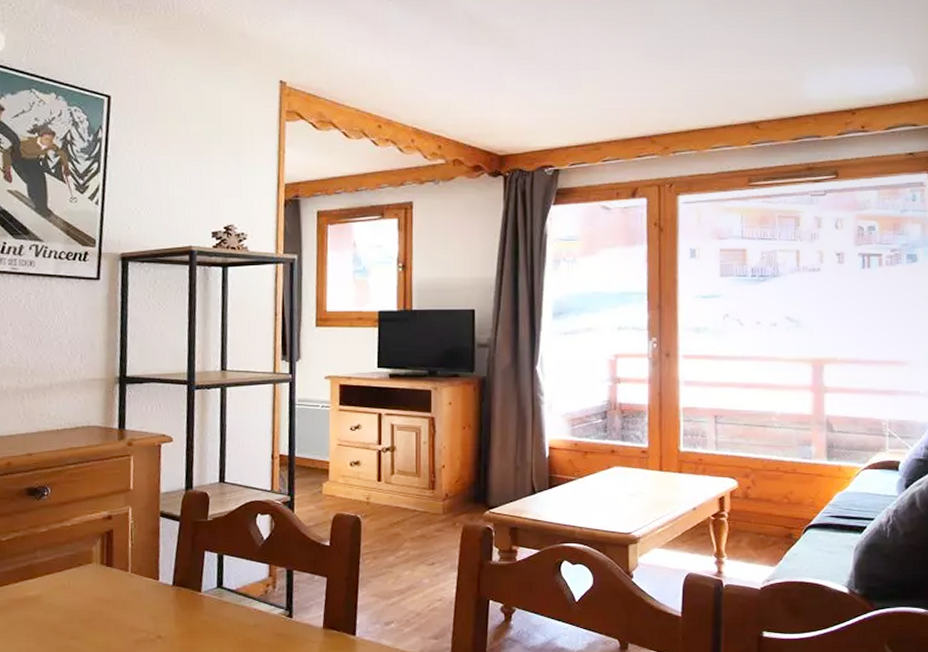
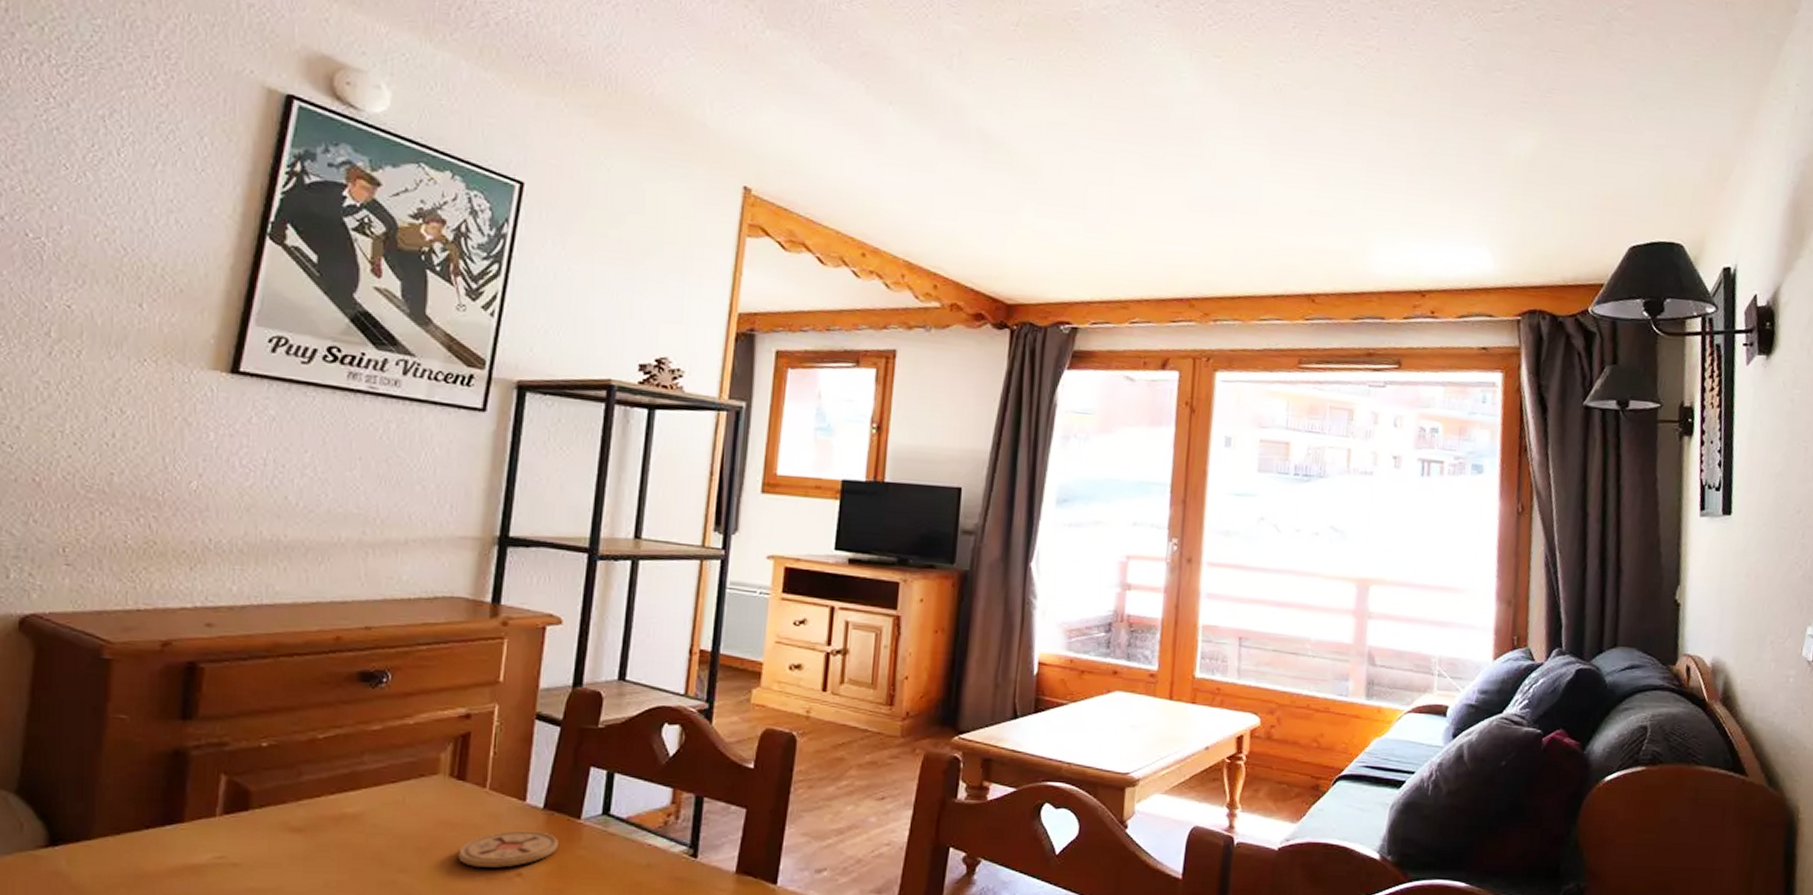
coaster: none [112,603,186,632] -> present [458,830,558,868]

